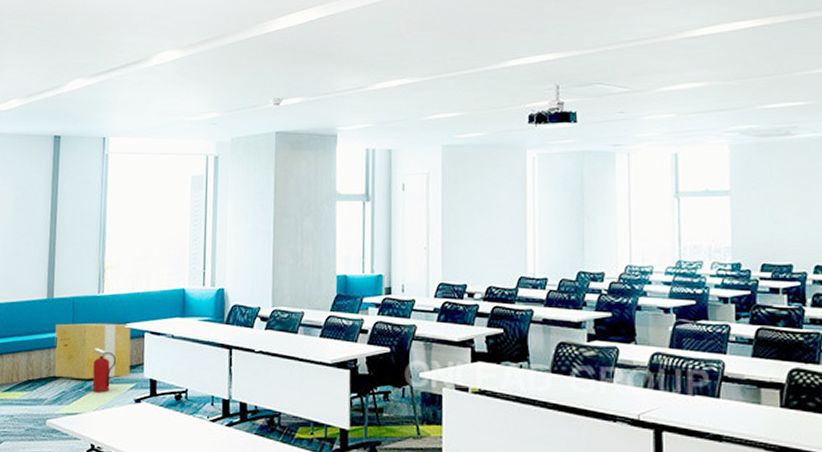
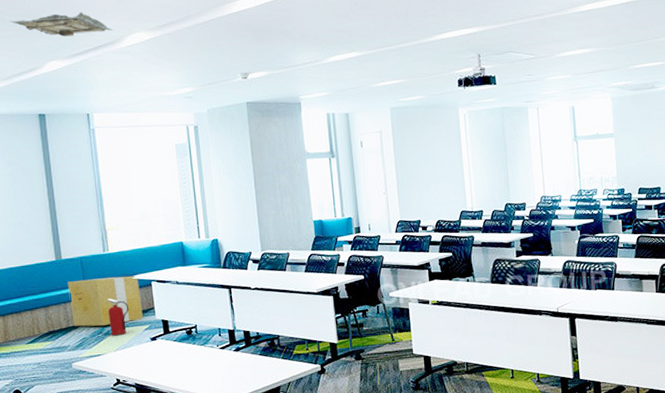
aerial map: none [41,28,142,53] -> present [10,12,112,37]

